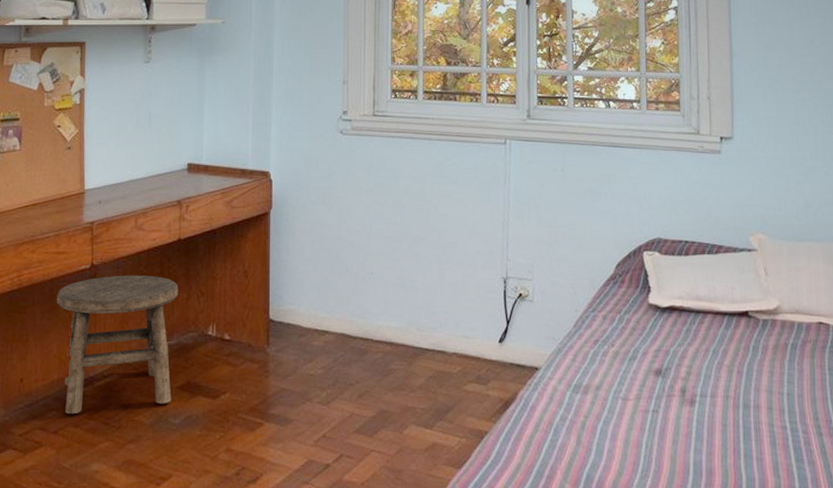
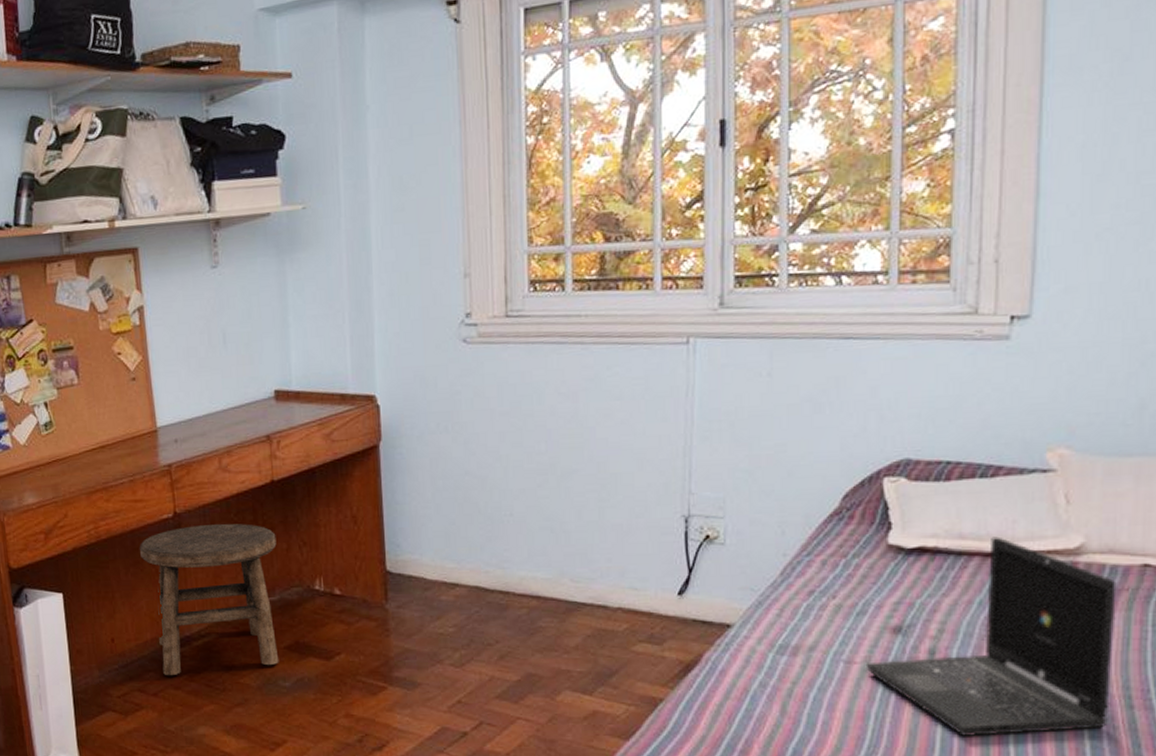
laptop: none [638,299,806,461] -> present [867,536,1117,737]

